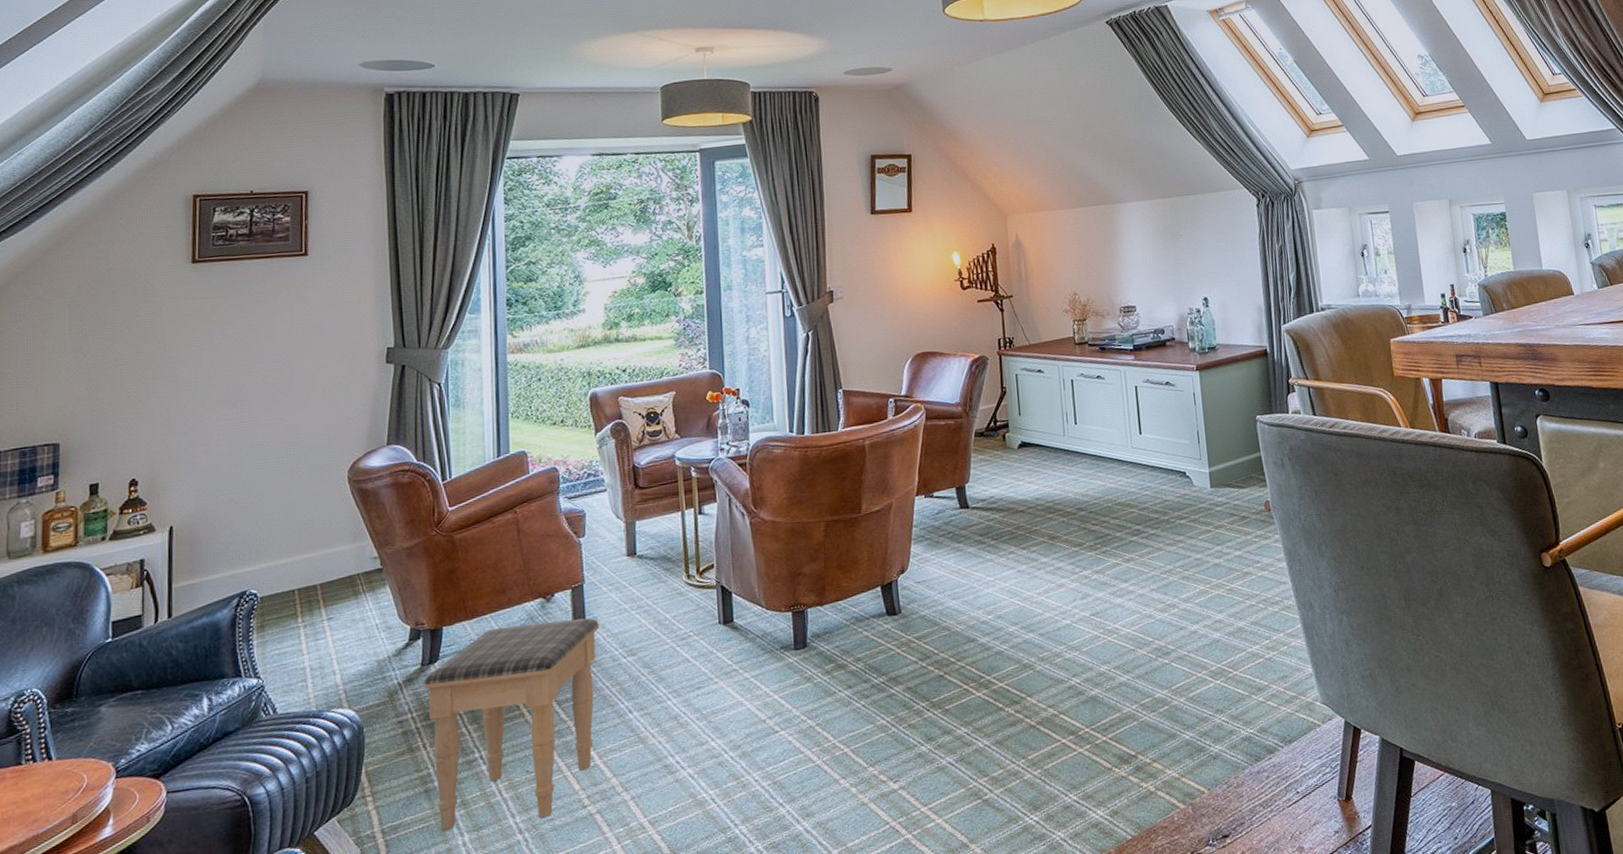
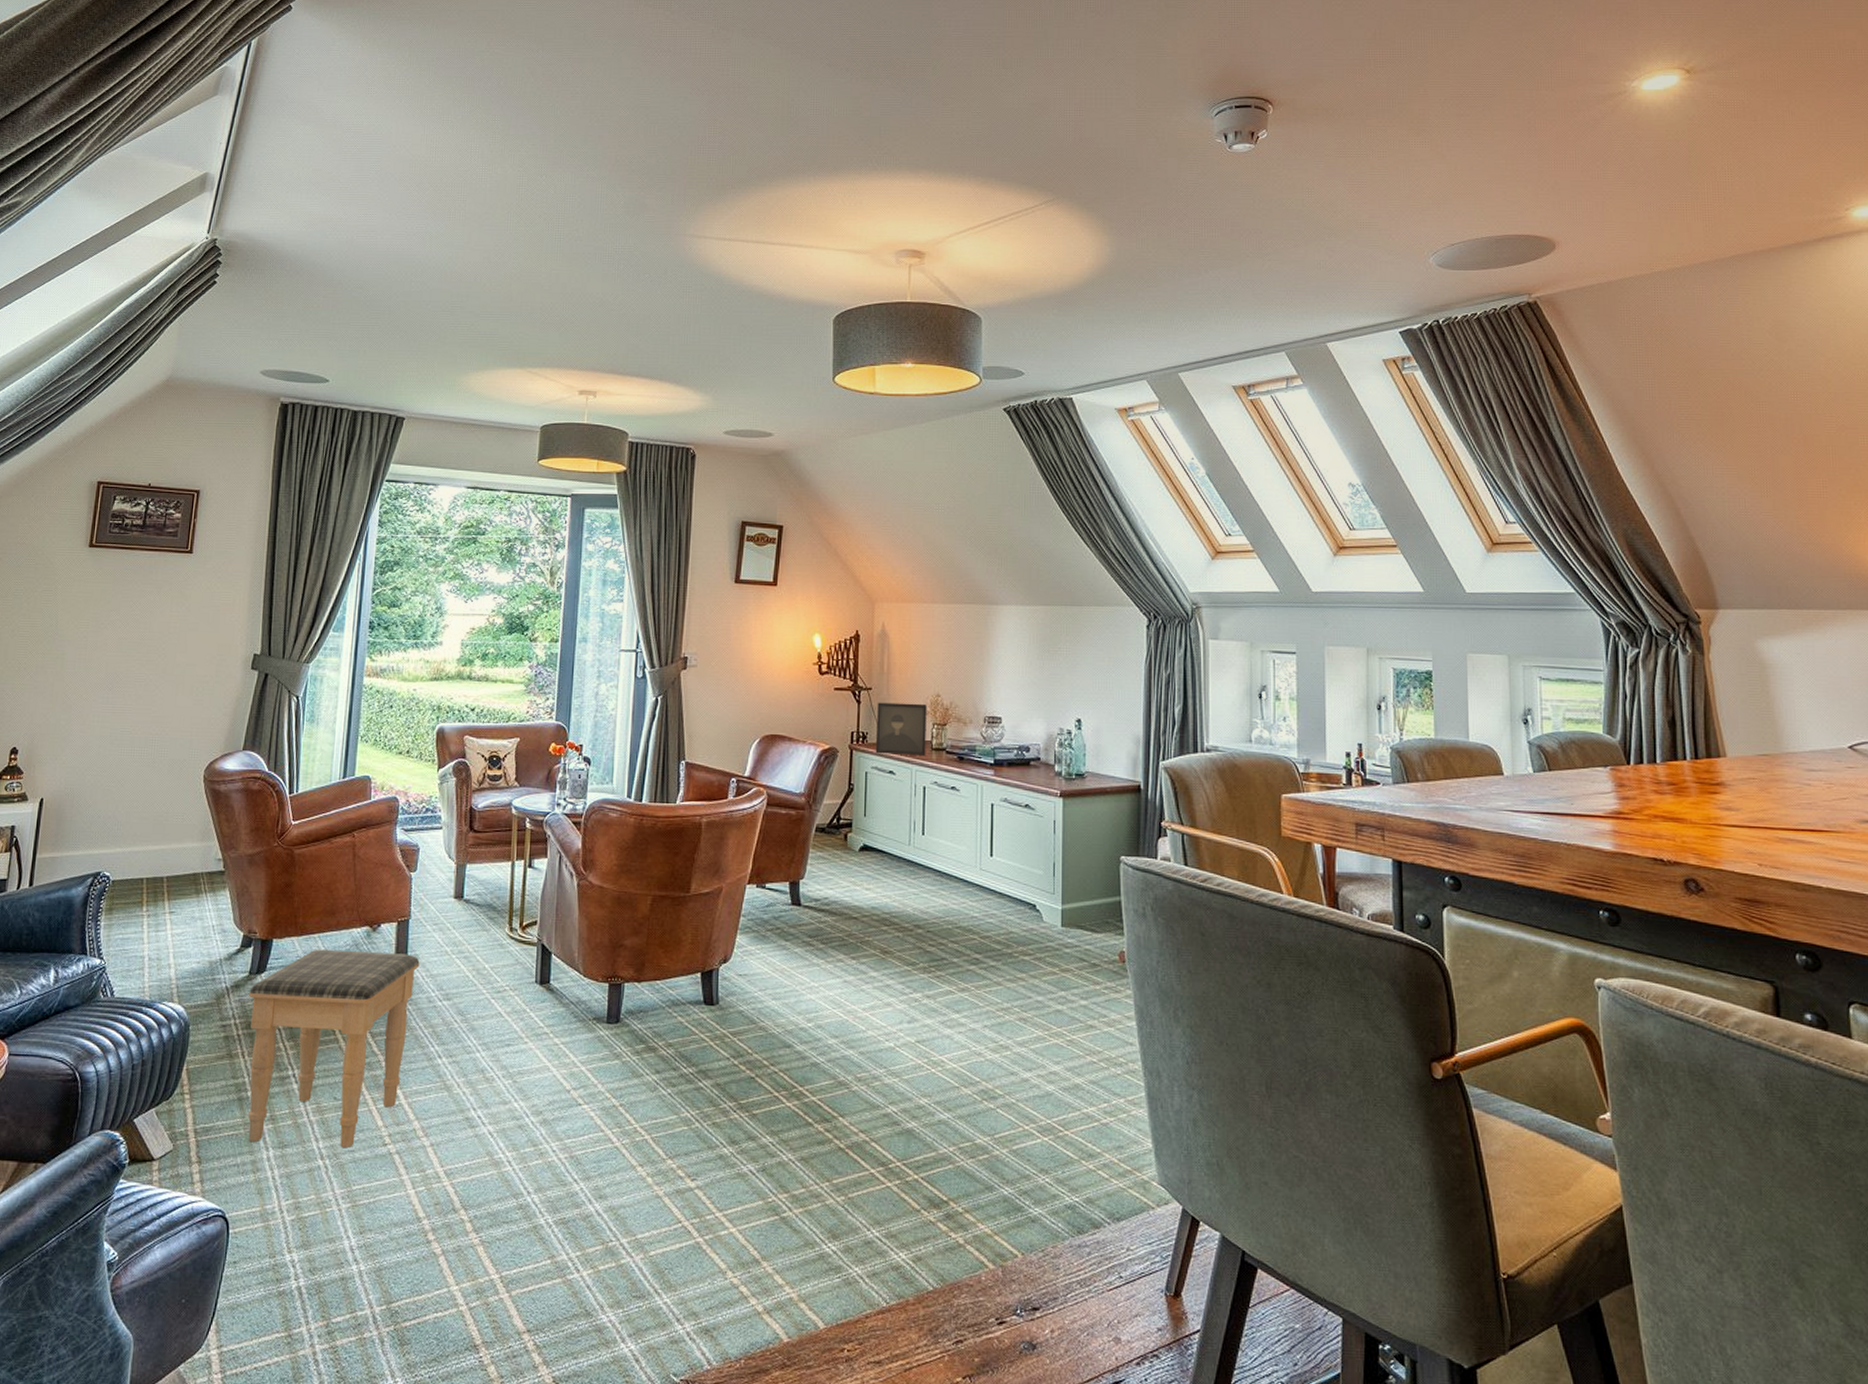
picture frame: none [1020,303,1070,356] -> present [875,702,927,755]

